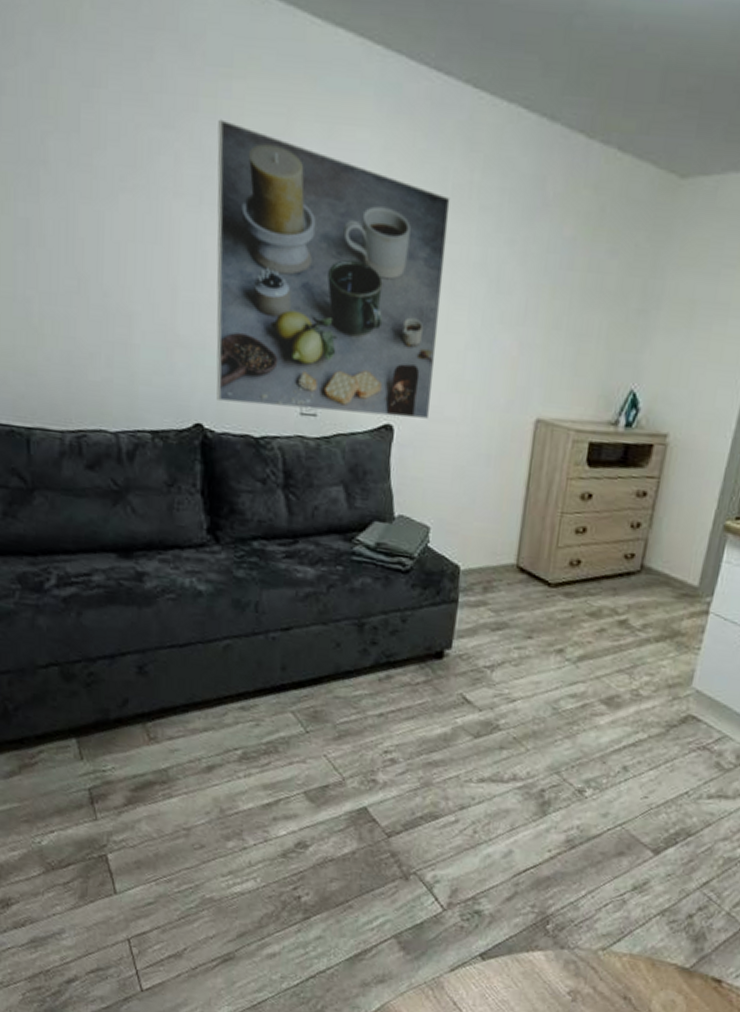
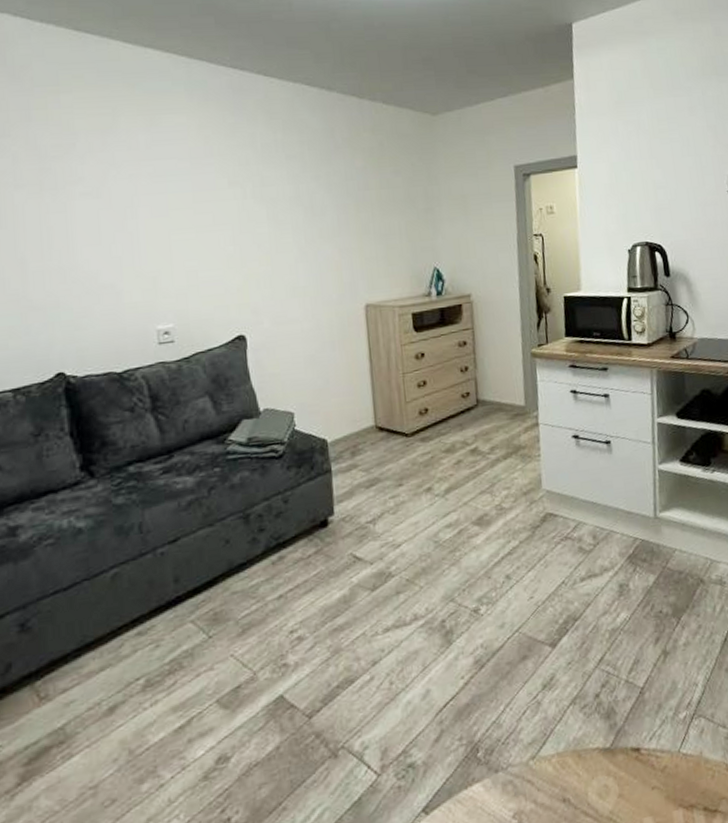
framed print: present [216,119,451,419] -> none [51,124,276,349]

